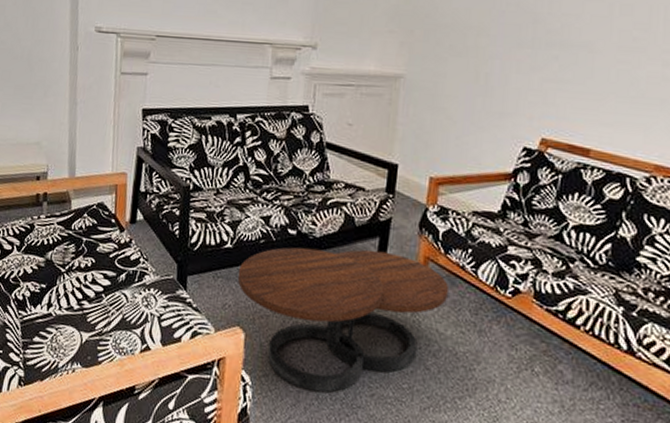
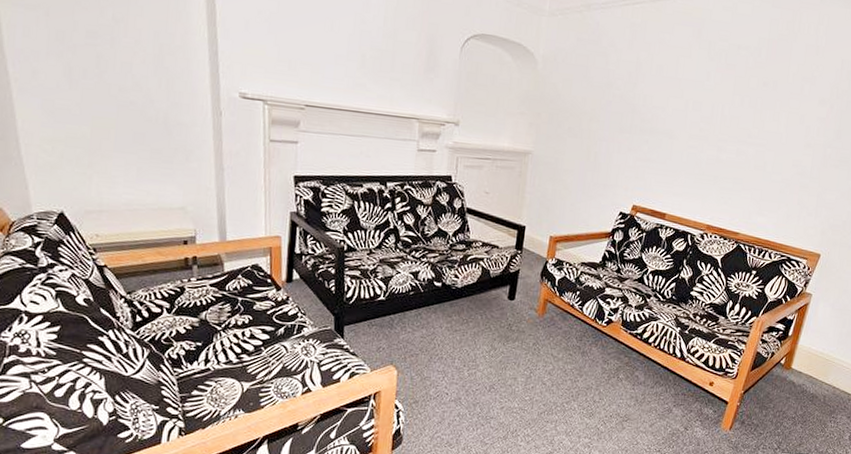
coffee table: present [237,247,448,393] -> none [390,296,561,410]

